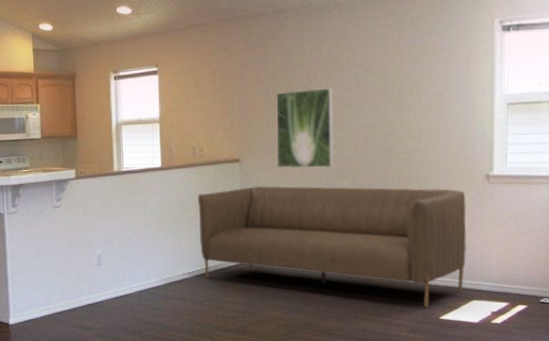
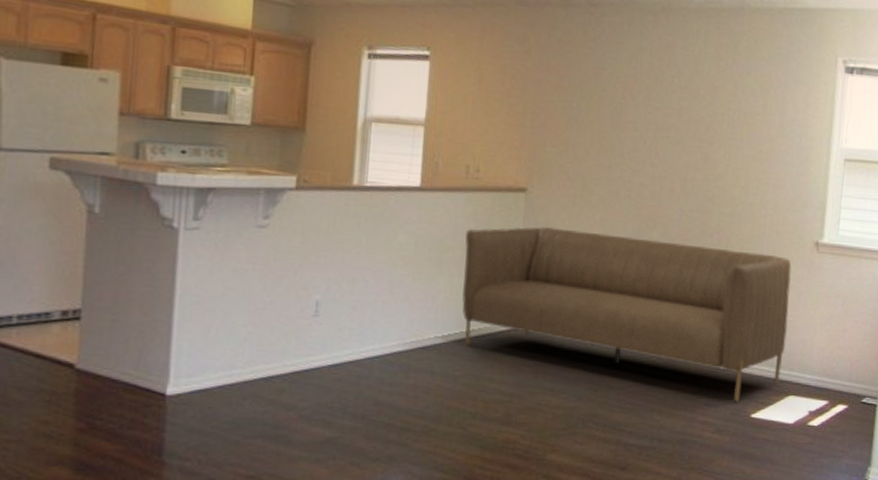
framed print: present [276,88,333,169] -> none [573,107,651,214]

